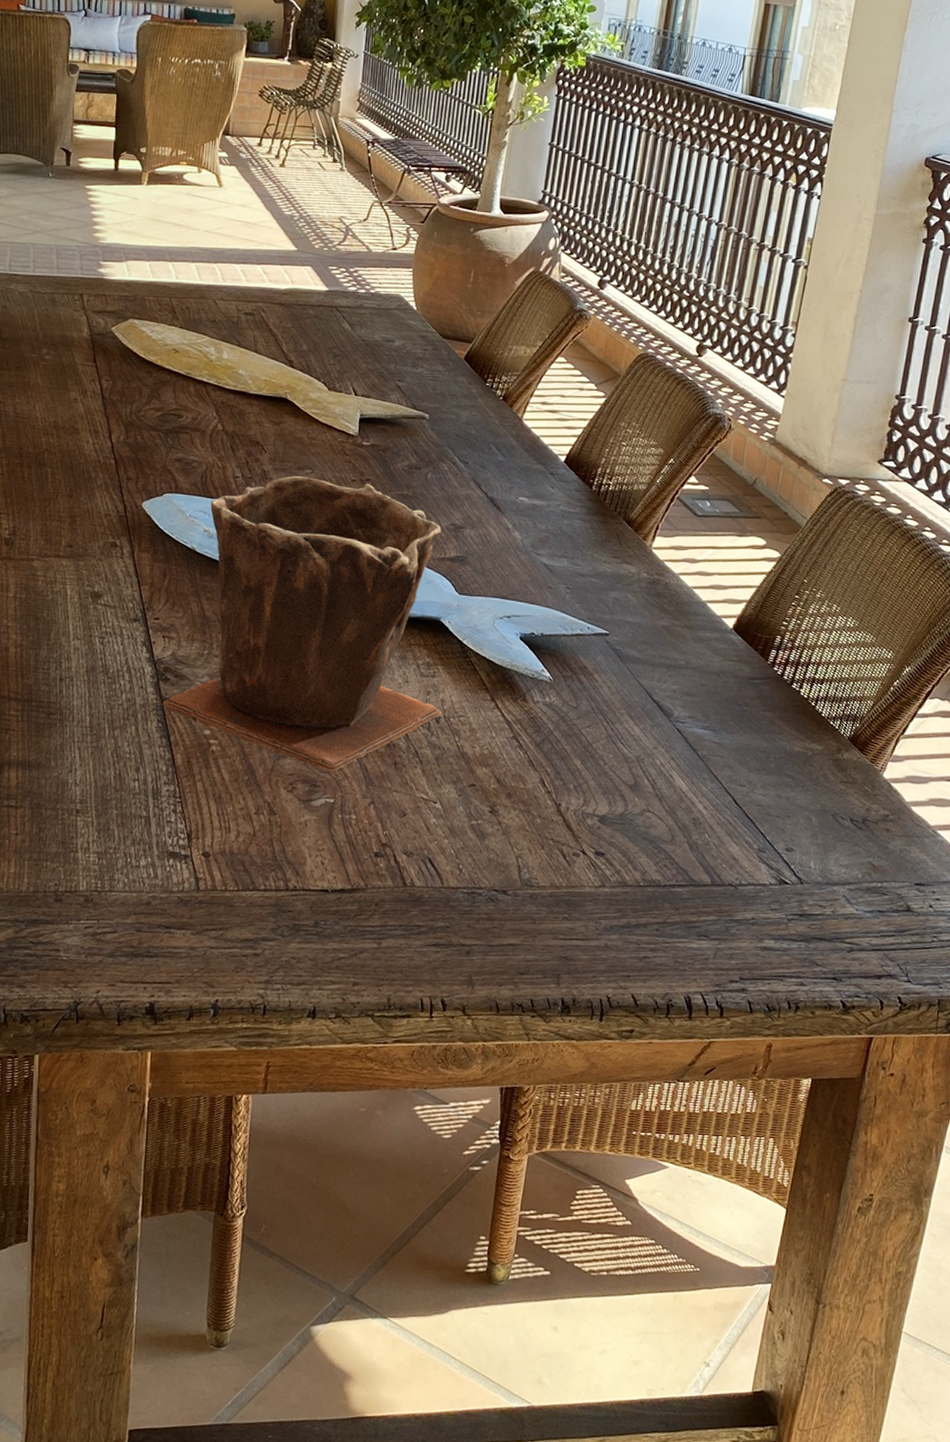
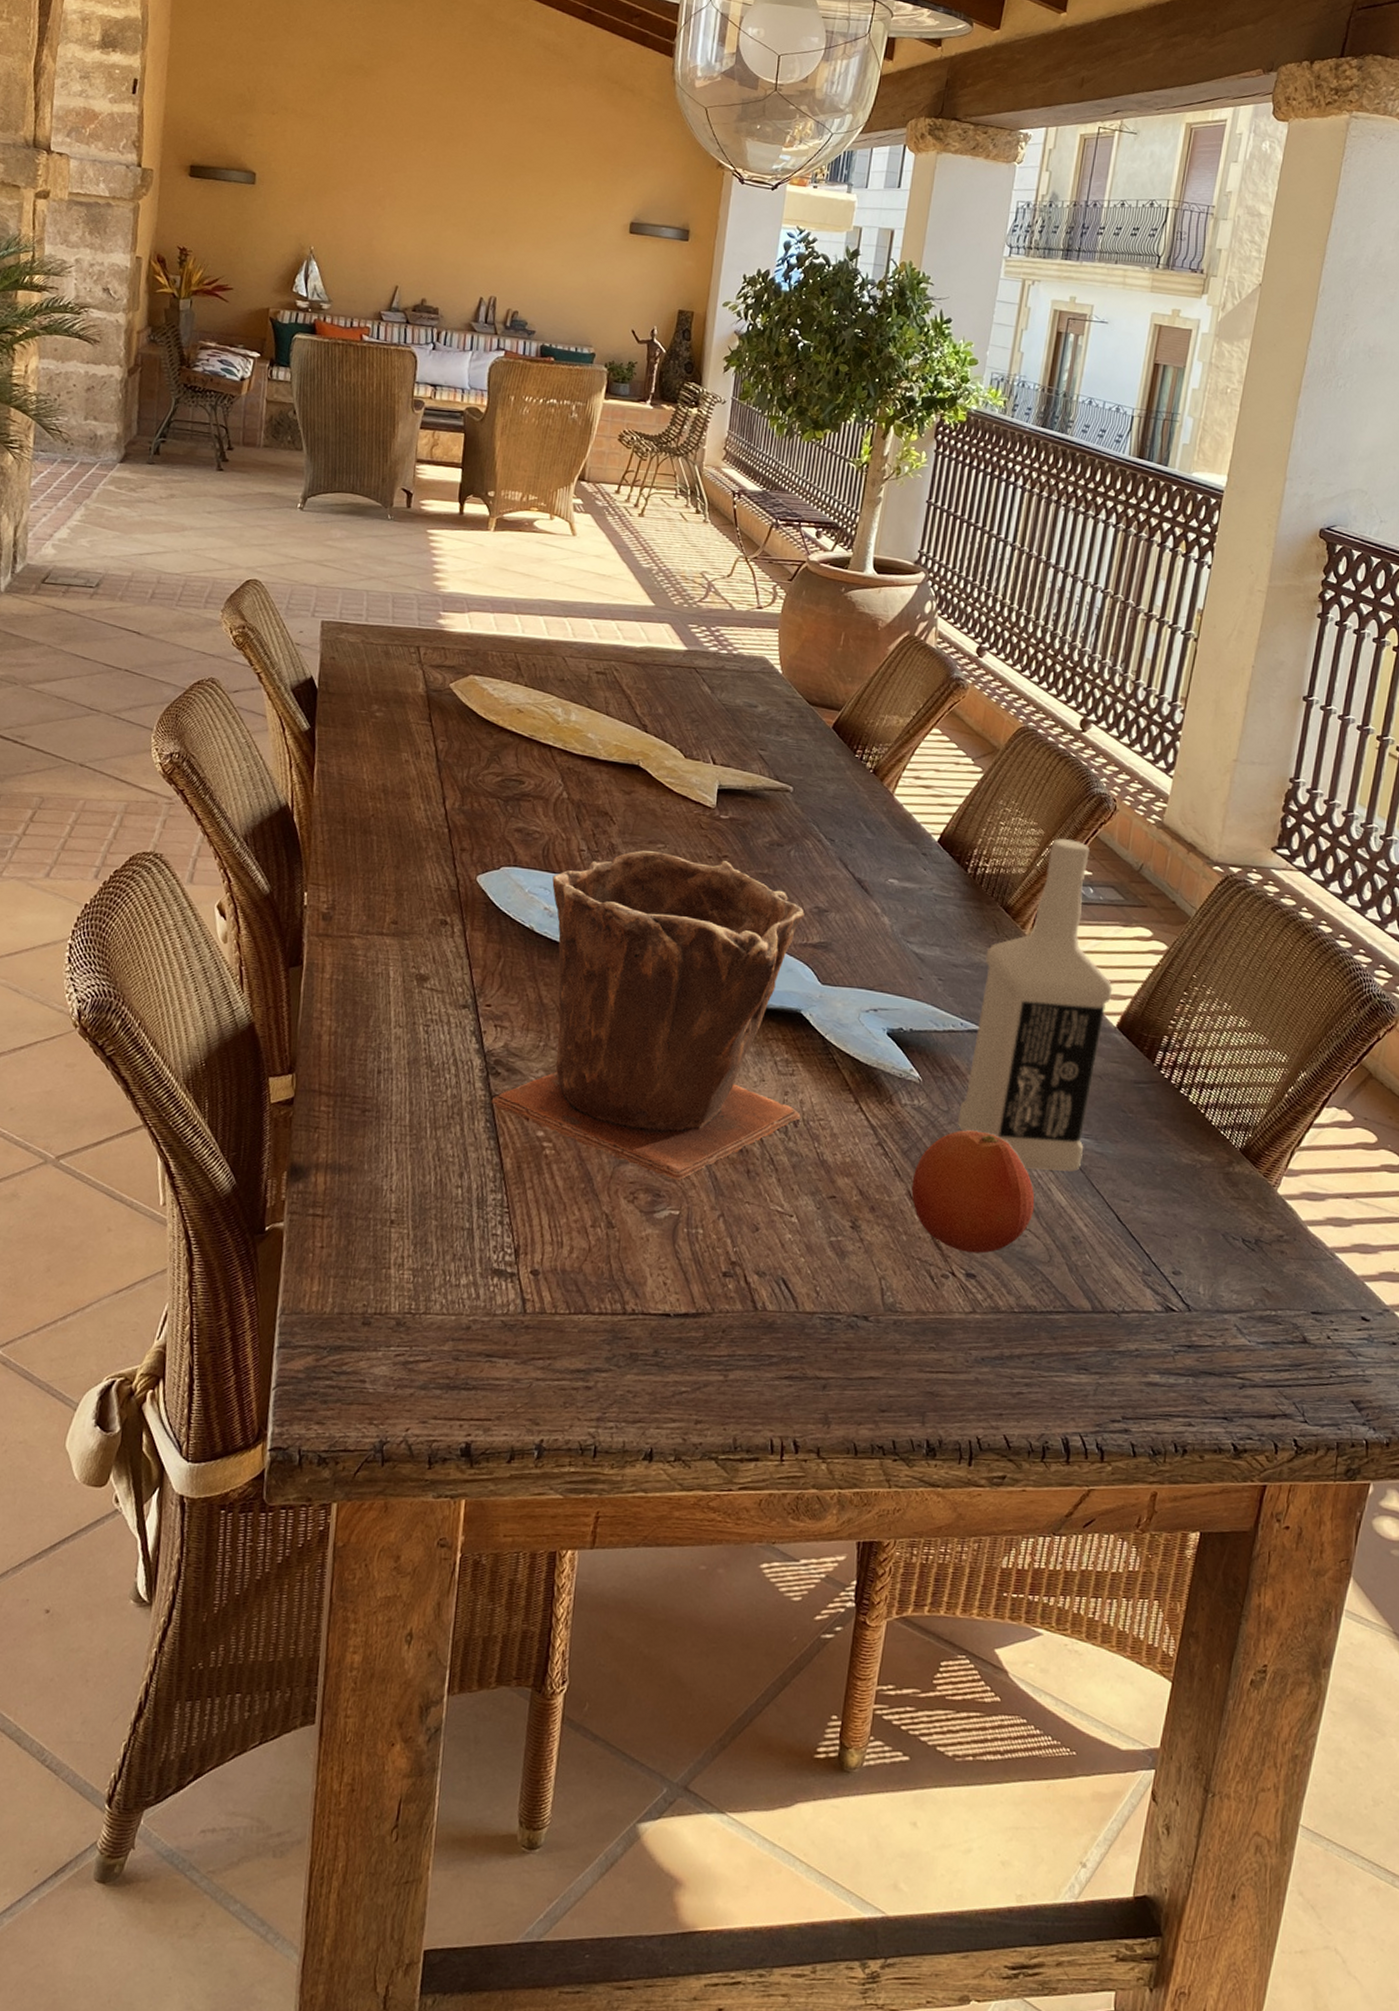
fruit: none [544,724,658,834] -> present [911,1130,1035,1254]
vodka: none [585,456,729,760] -> present [957,838,1113,1172]

